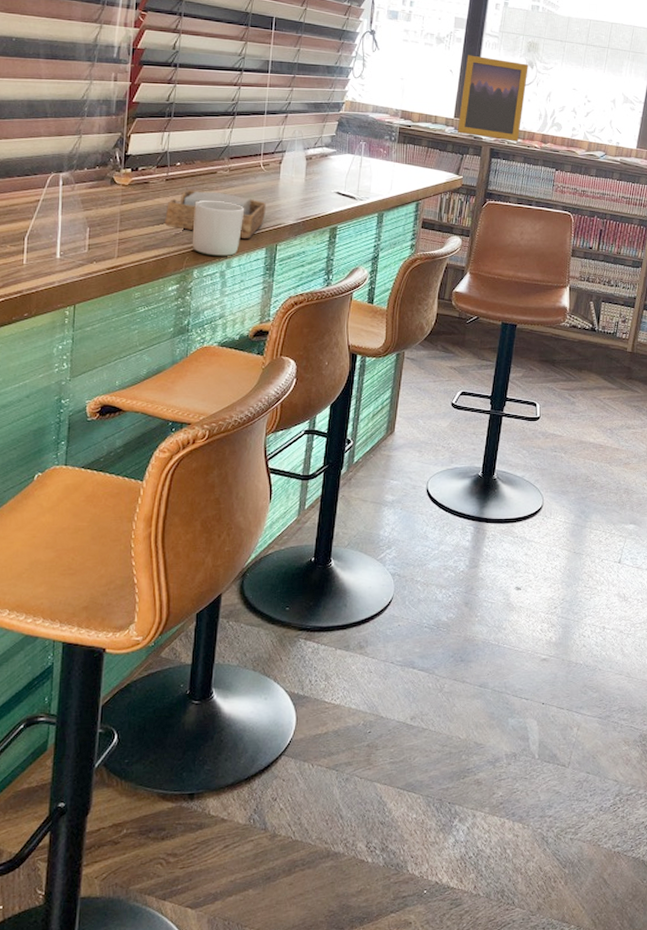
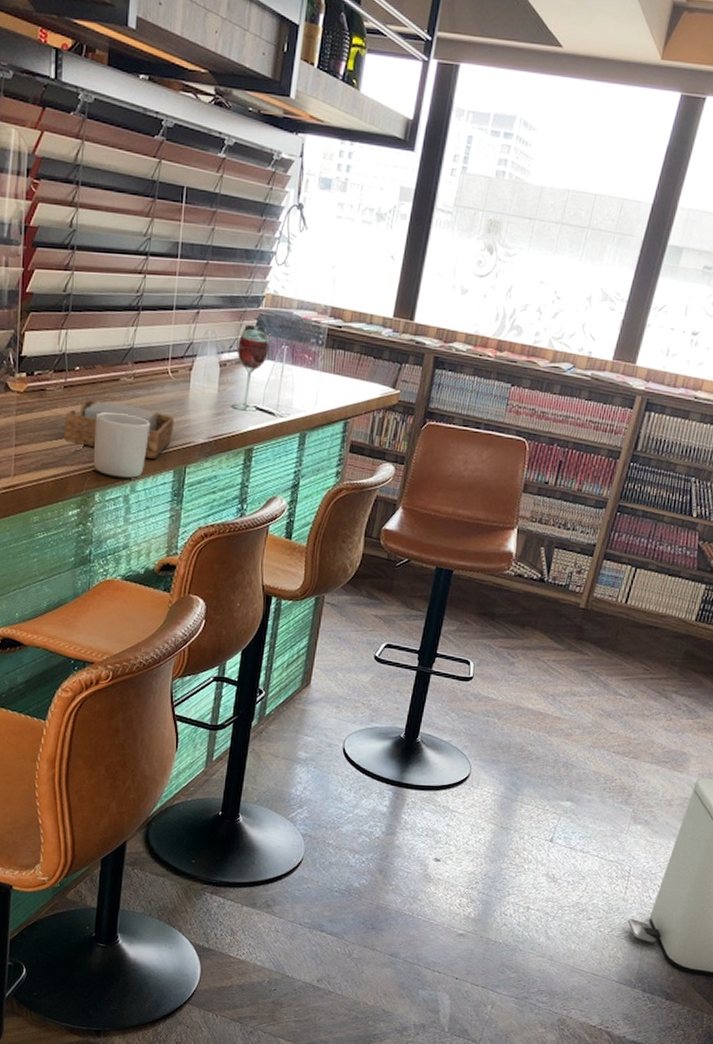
wineglass: none [317,126,349,196] -> present [231,325,270,412]
picture frame: present [458,55,528,142] -> none [397,236,487,349]

